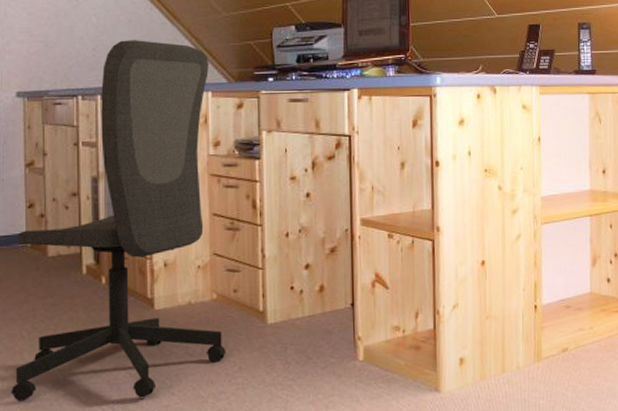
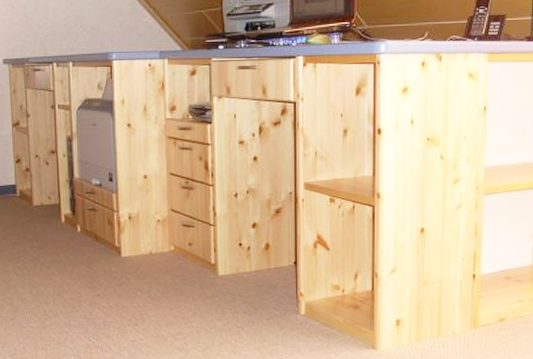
office chair: present [10,40,226,402] -> none [8,10,183,333]

